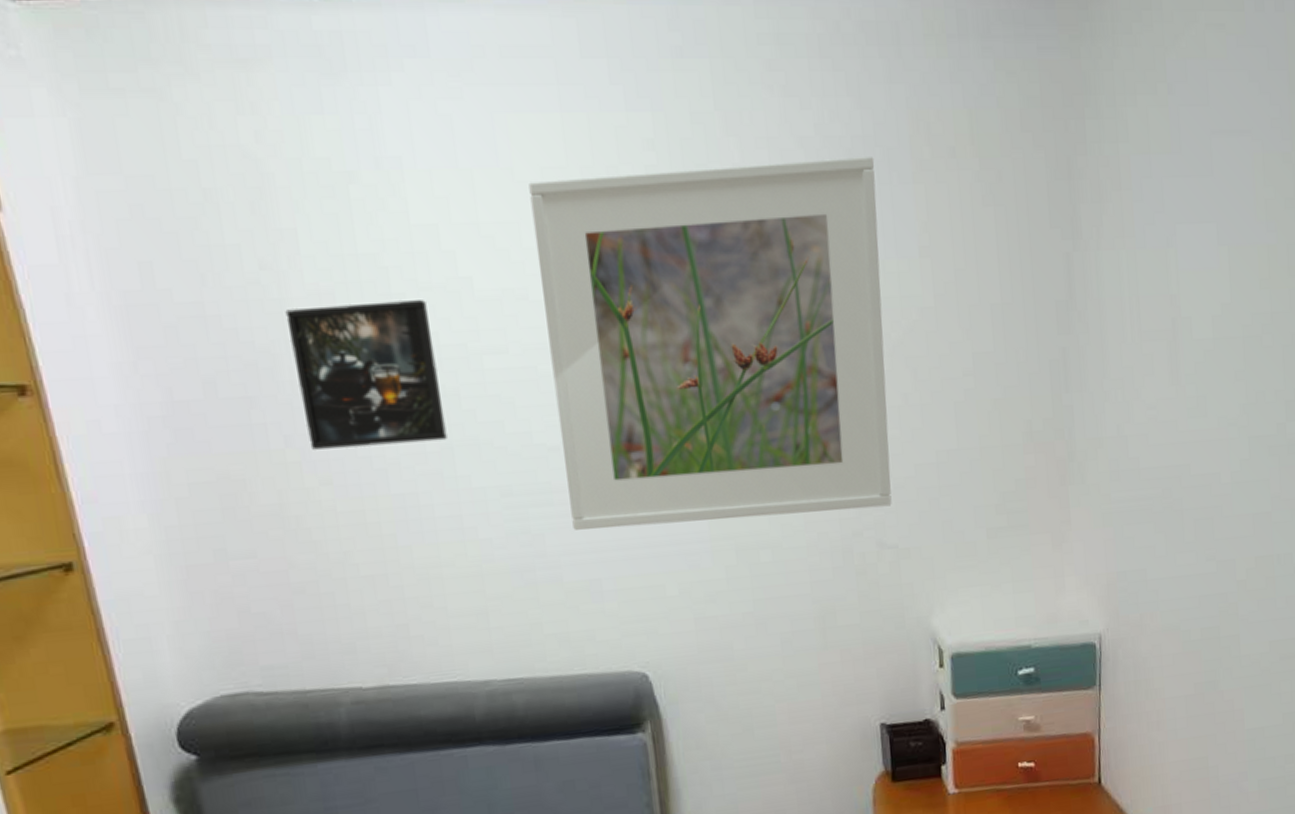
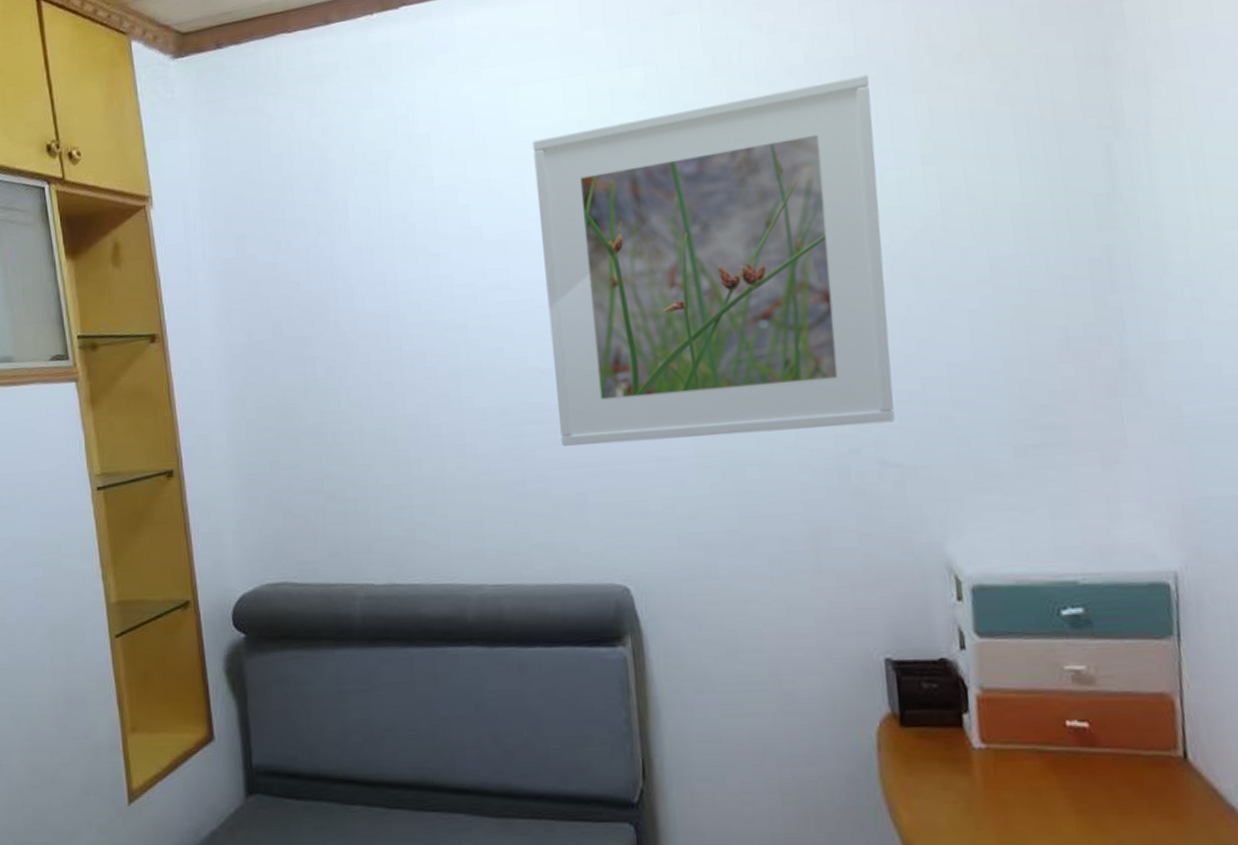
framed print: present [285,300,447,450] -> none [335,248,455,378]

